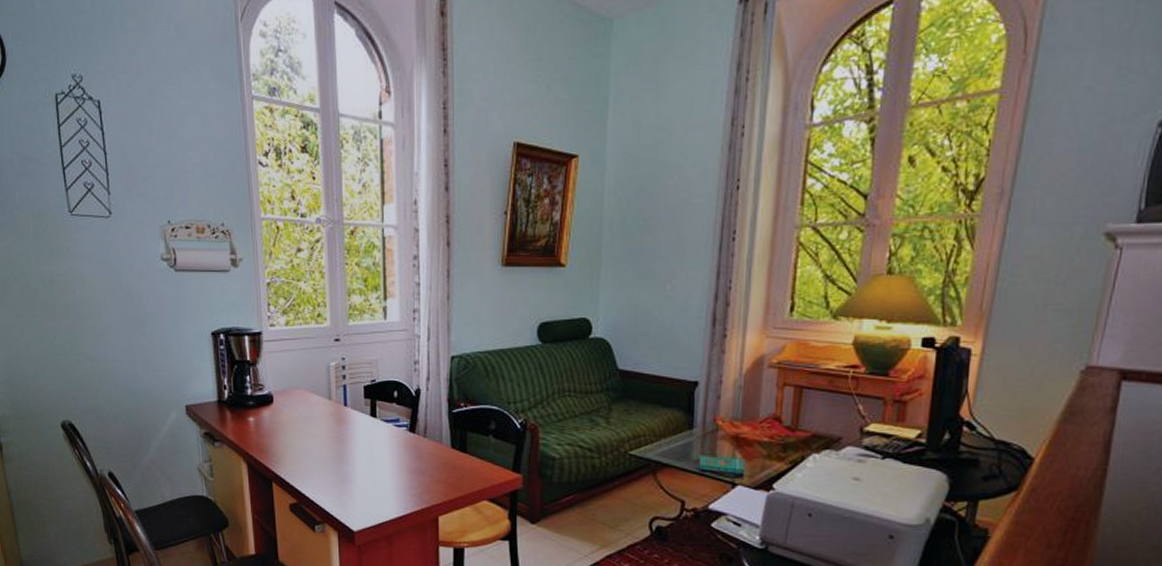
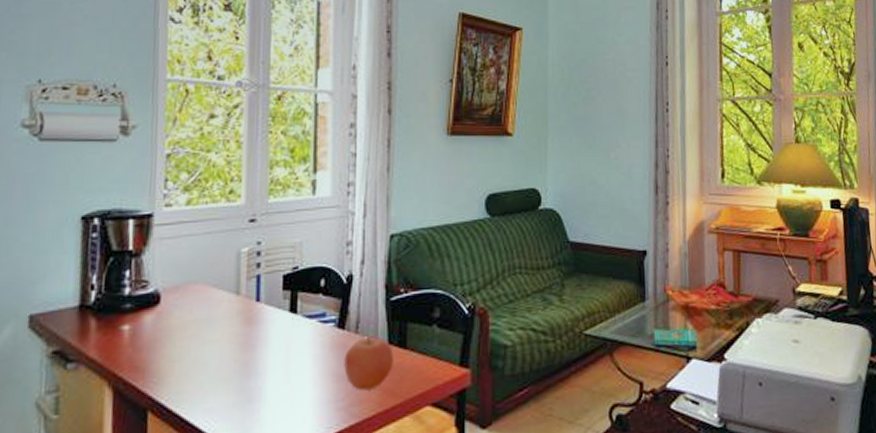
fruit: none [415,442,456,483] -> present [344,338,393,391]

